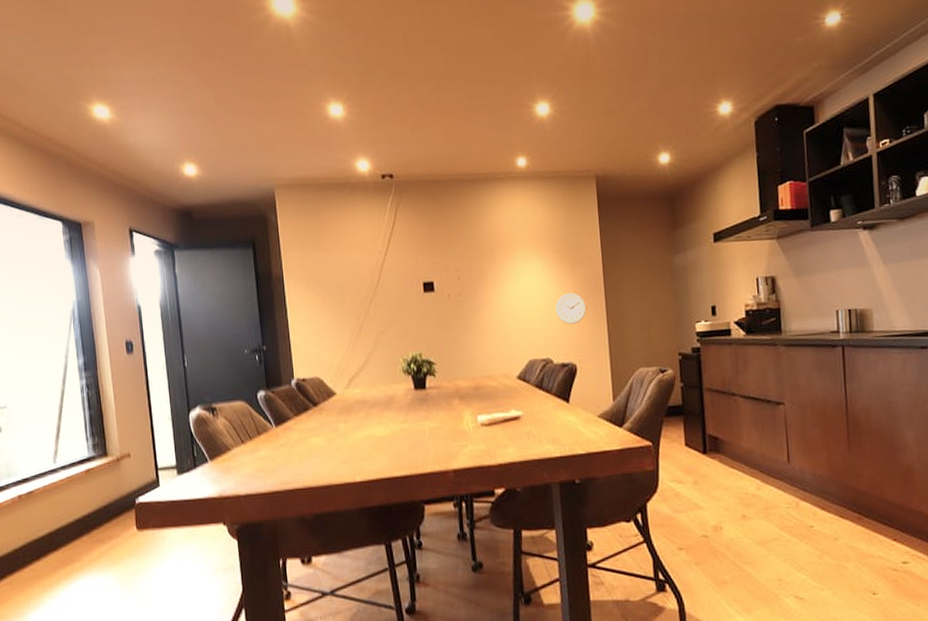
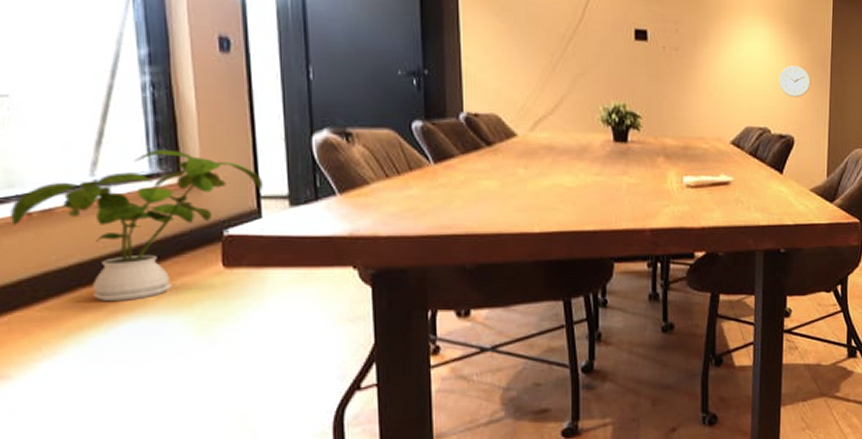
house plant: none [9,436,159,563] -> present [10,149,263,302]

